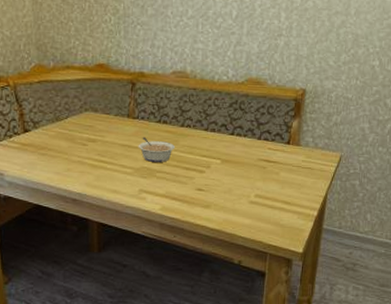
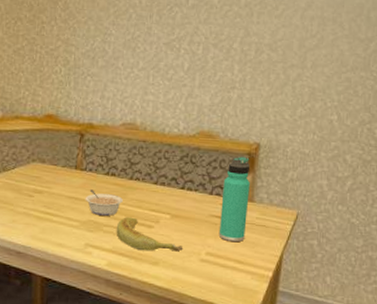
banana: none [169,163,234,195] -> present [116,217,183,251]
thermos bottle: none [267,102,296,185] -> present [218,157,250,242]

